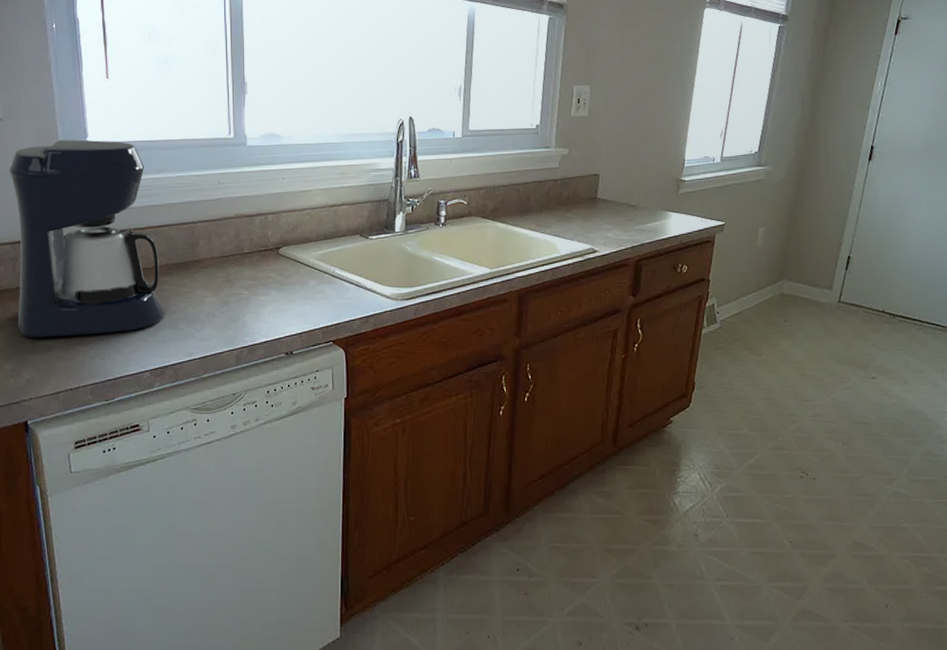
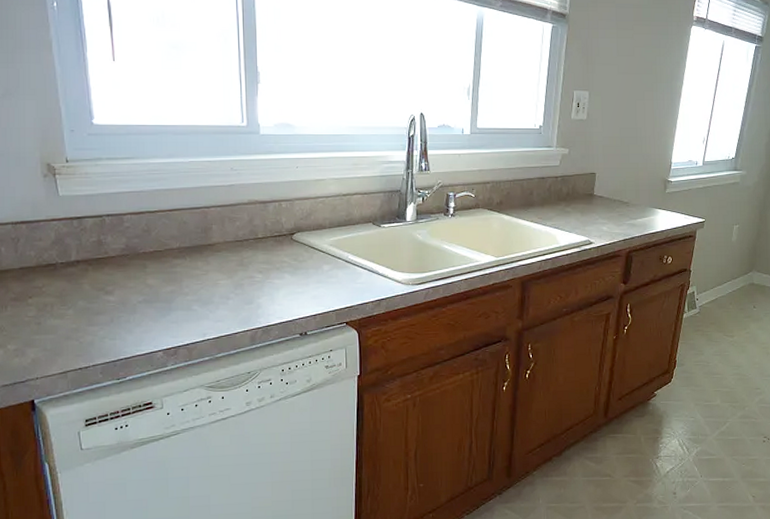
coffee maker: present [9,139,164,338] -> none [8,120,177,318]

